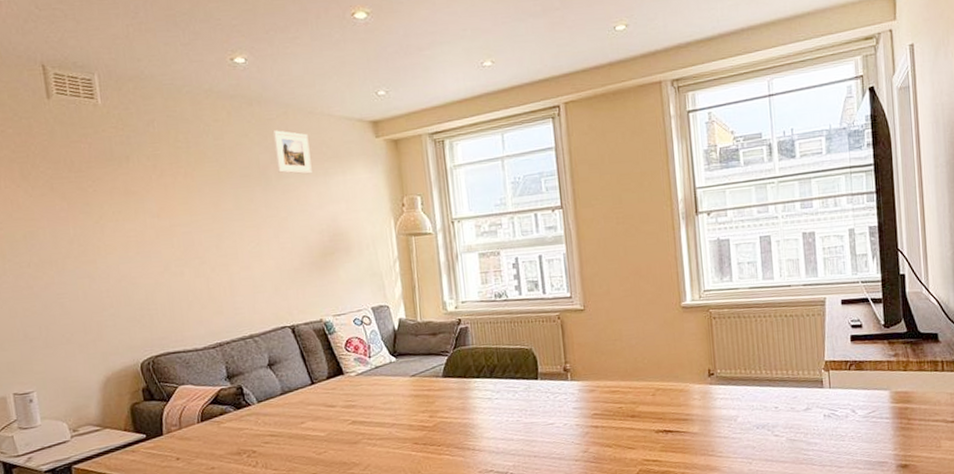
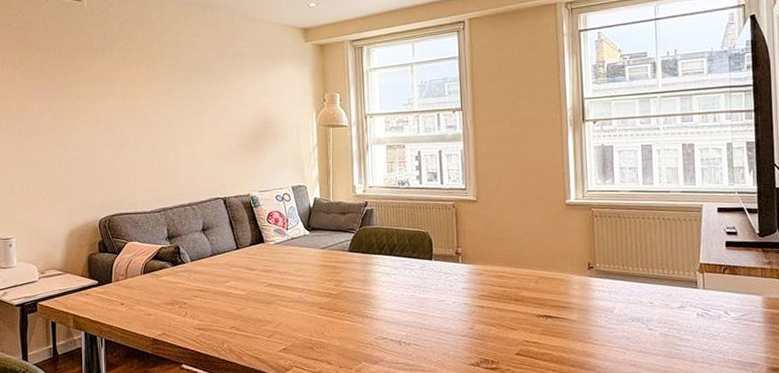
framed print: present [272,130,312,175] -> none [220,32,250,70]

